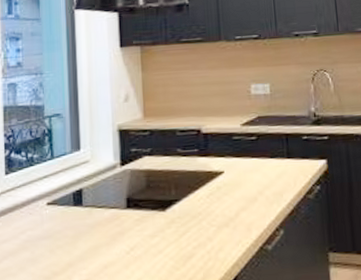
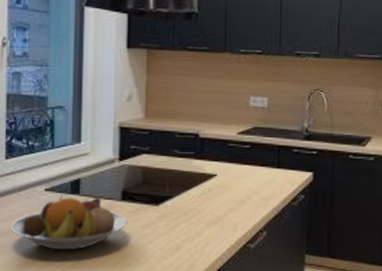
fruit bowl: none [14,207,135,269] -> present [10,195,128,250]

